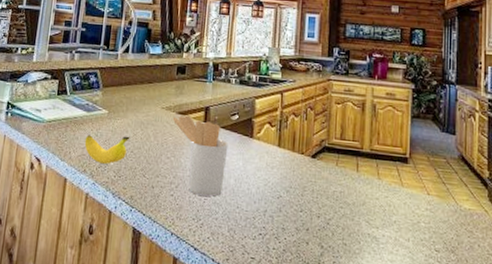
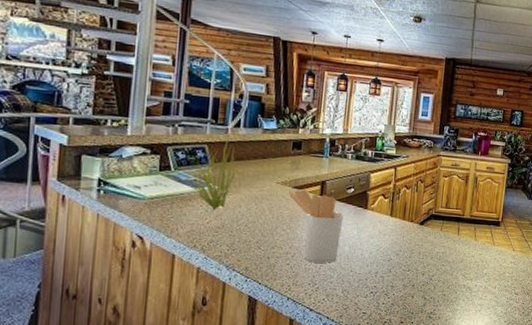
decorative plant: none [79,58,124,134] -> present [185,133,236,209]
banana: present [84,135,130,164] -> none [193,211,244,239]

